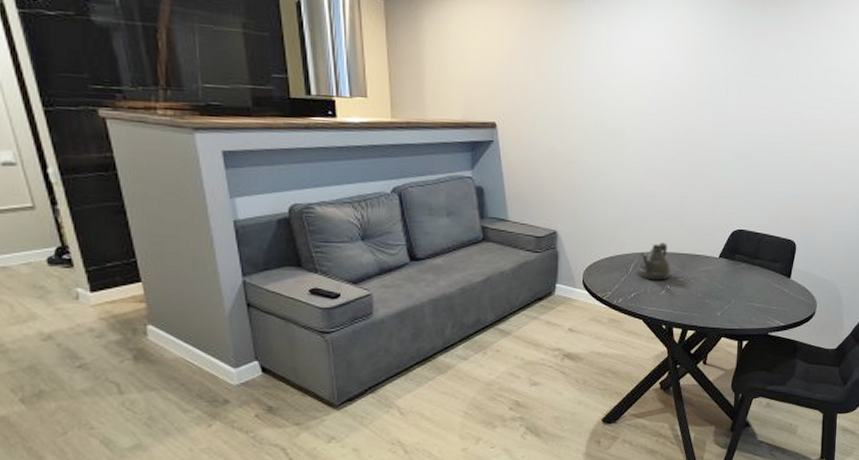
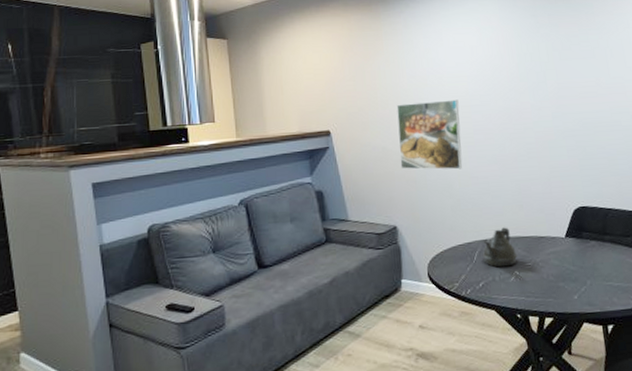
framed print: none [567,102,636,180] -> present [396,99,463,170]

